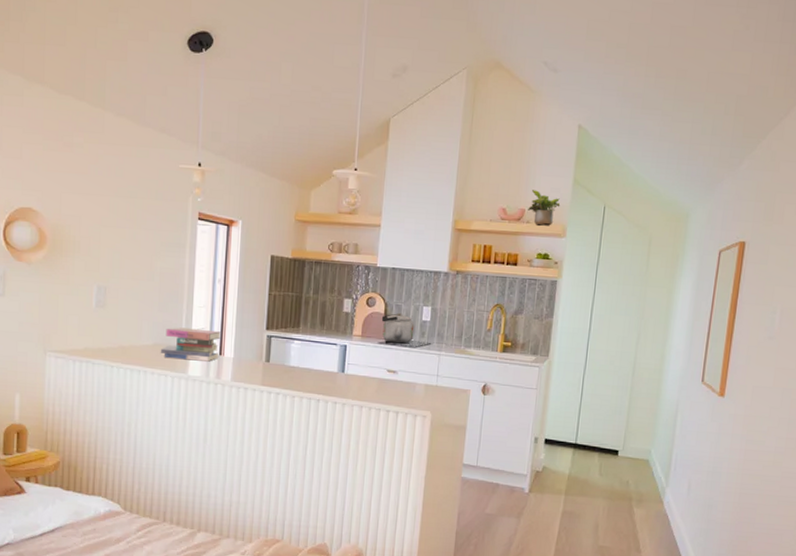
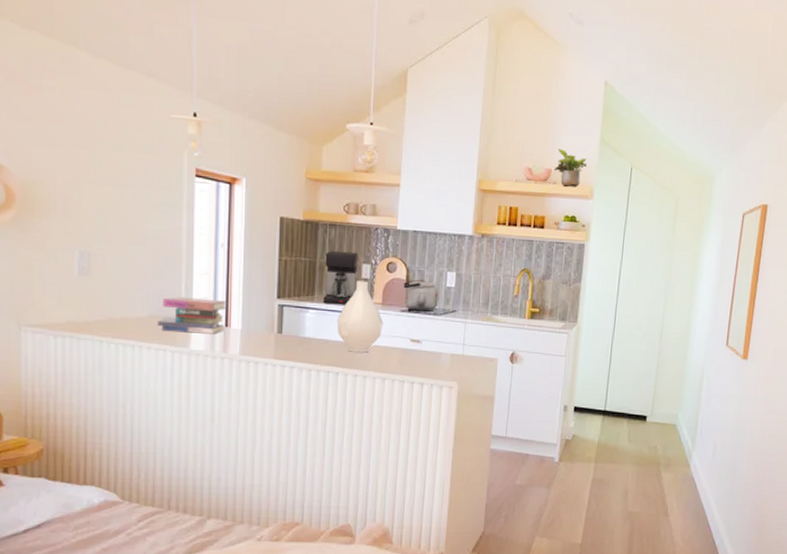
coffee maker: none [307,286,341,337] -> present [323,250,358,305]
vase: none [319,314,362,382] -> present [336,280,384,353]

